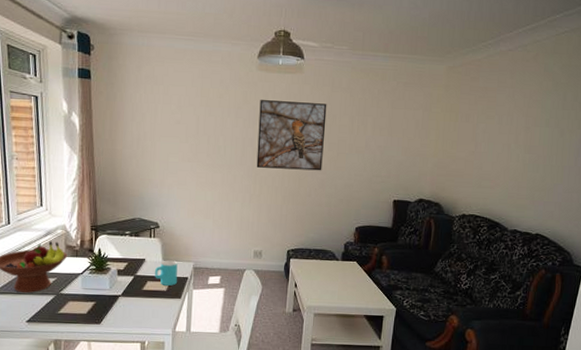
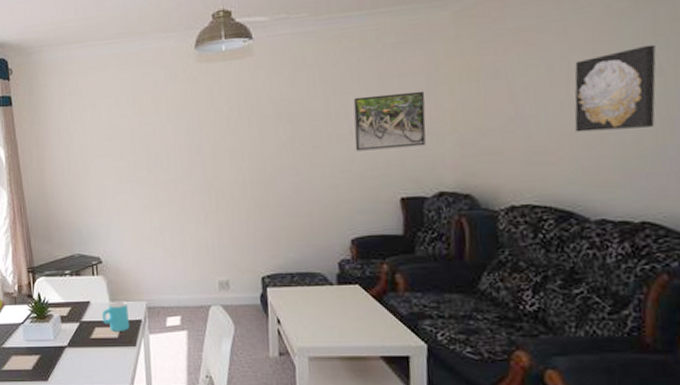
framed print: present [256,100,327,171] -> none [204,88,294,178]
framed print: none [368,119,420,164] -> present [353,91,426,151]
wall art: none [509,114,562,171] -> present [574,44,656,133]

